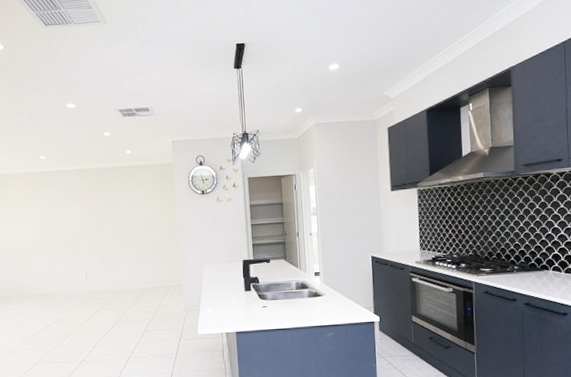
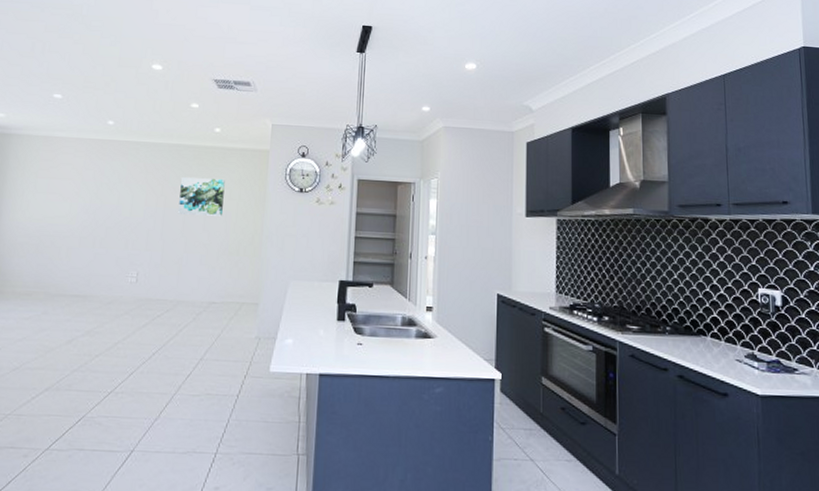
wall art: none [106,192,143,224] -> present [178,177,225,216]

